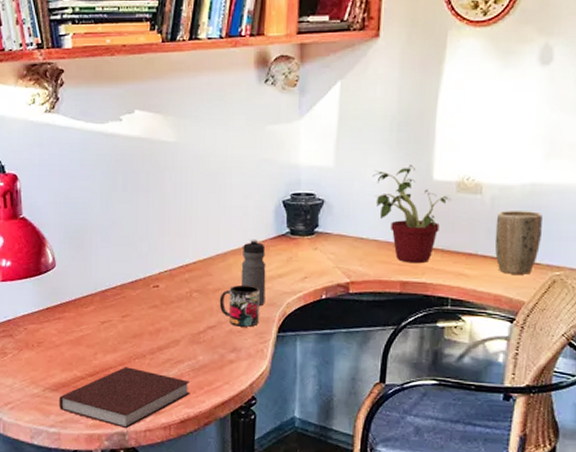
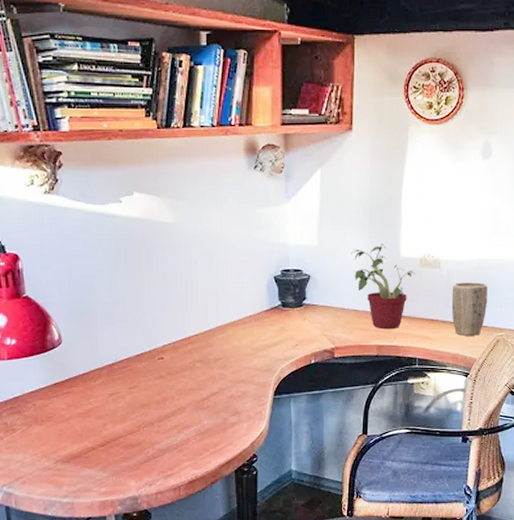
notebook: present [59,367,191,429] -> none [70,435,197,493]
mug: present [219,284,260,327] -> none [220,353,257,392]
water bottle: present [240,239,266,306] -> none [239,312,262,372]

